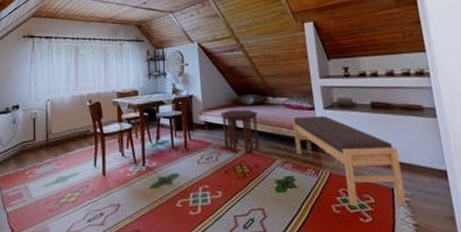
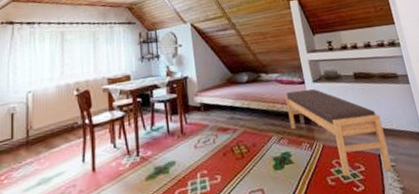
side table: present [220,109,260,154] -> none [216,87,256,134]

